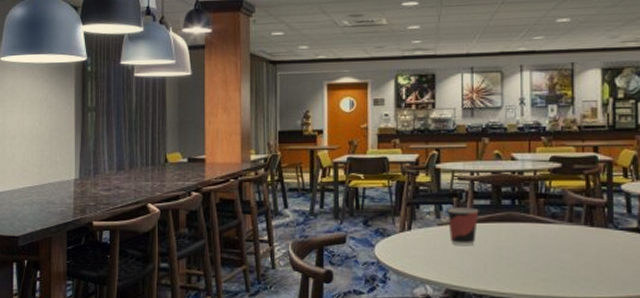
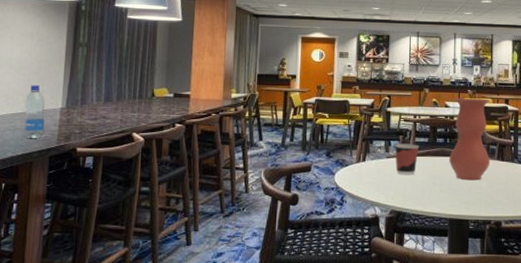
bottle: none [40,156,61,213] -> present [24,85,45,139]
vase: none [519,147,575,252] -> present [449,98,491,181]

